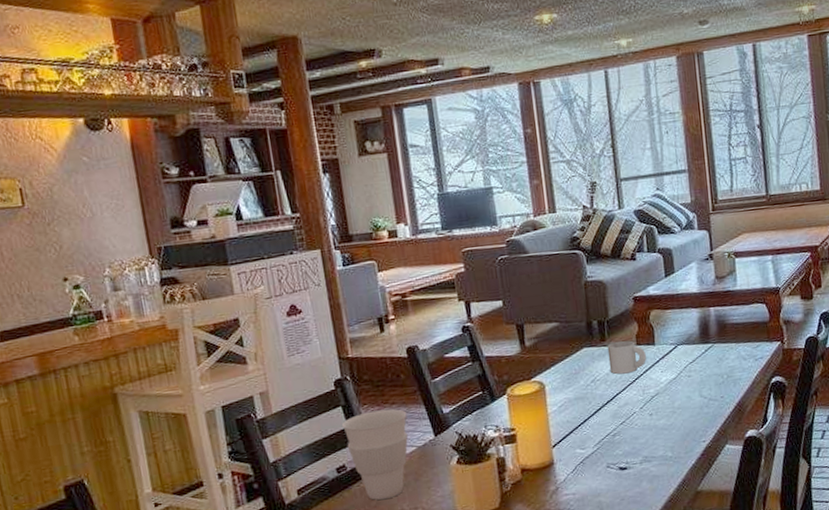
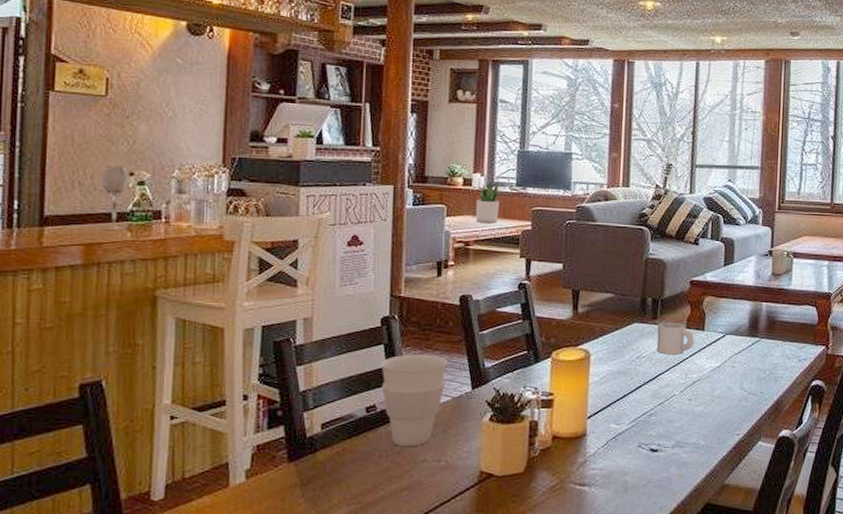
wineglass: none [36,273,73,339] -> present [100,166,130,231]
planter: none [404,227,430,273] -> present [475,179,501,223]

